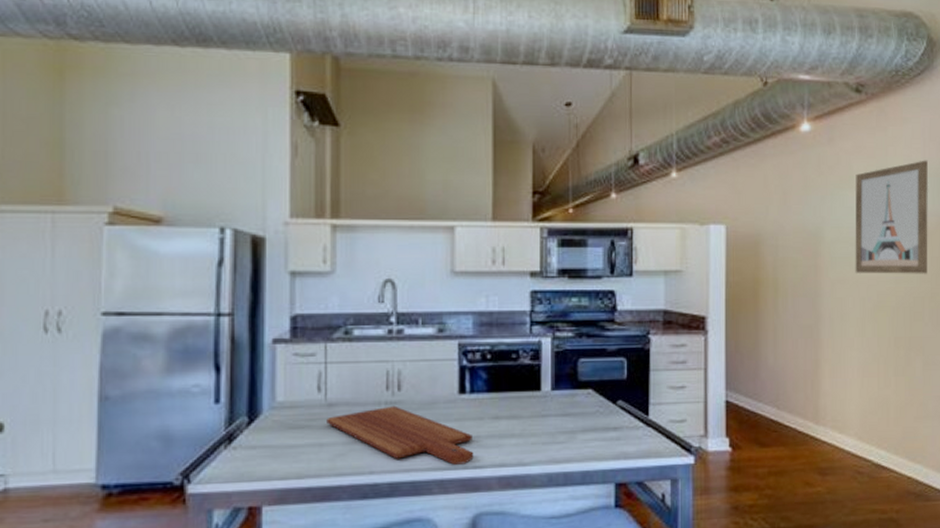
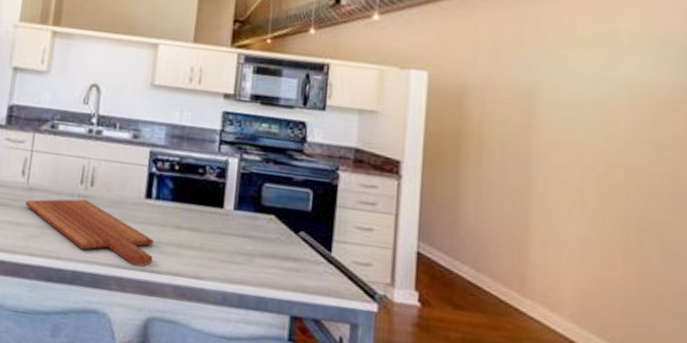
wall art: present [855,160,928,274] -> none [576,28,671,151]

